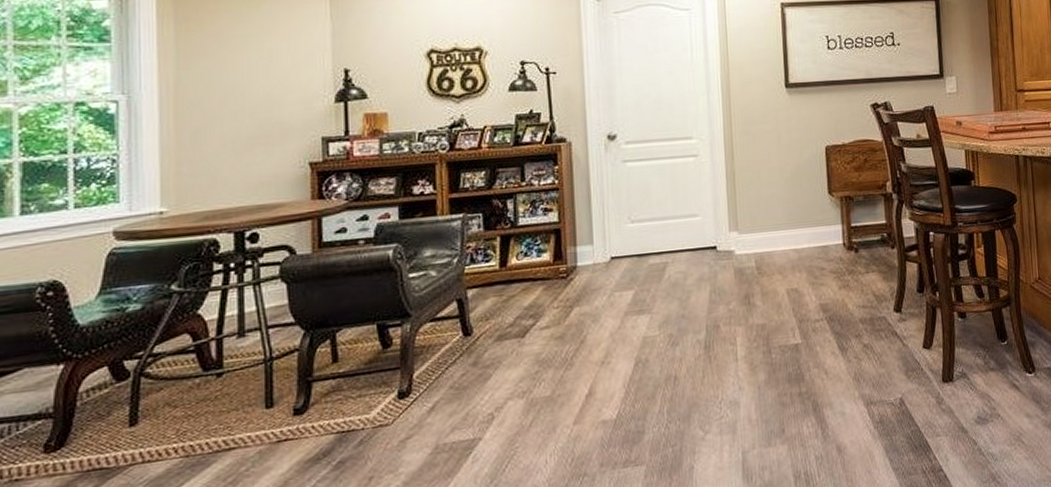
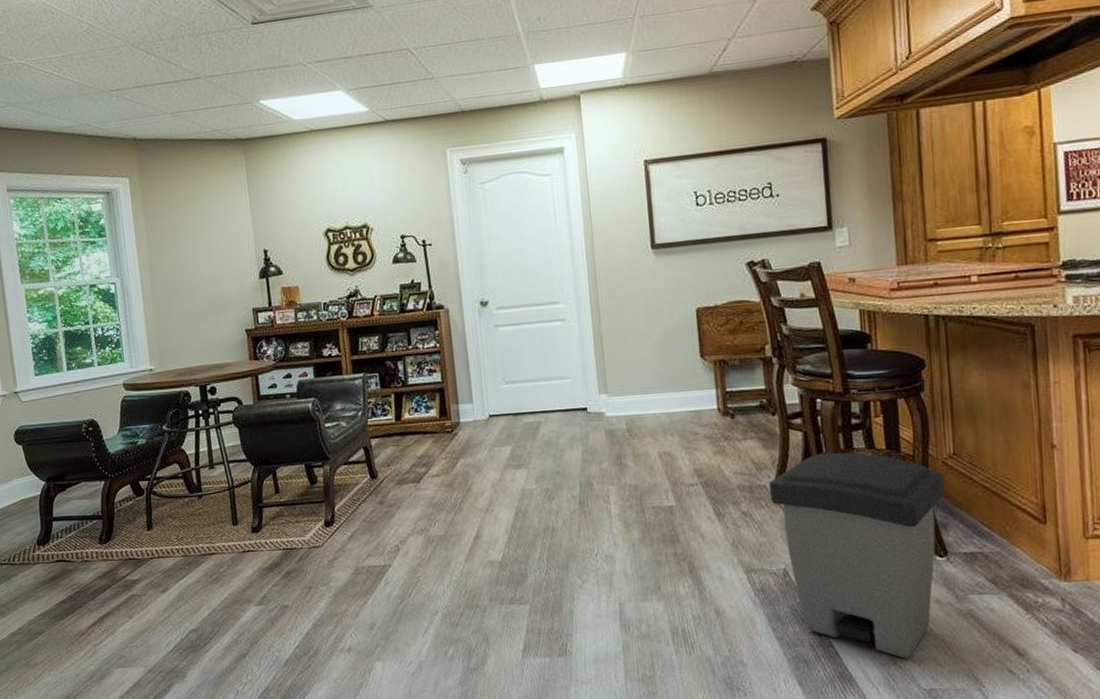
trash can: none [888,281,1033,474] -> present [768,452,945,659]

